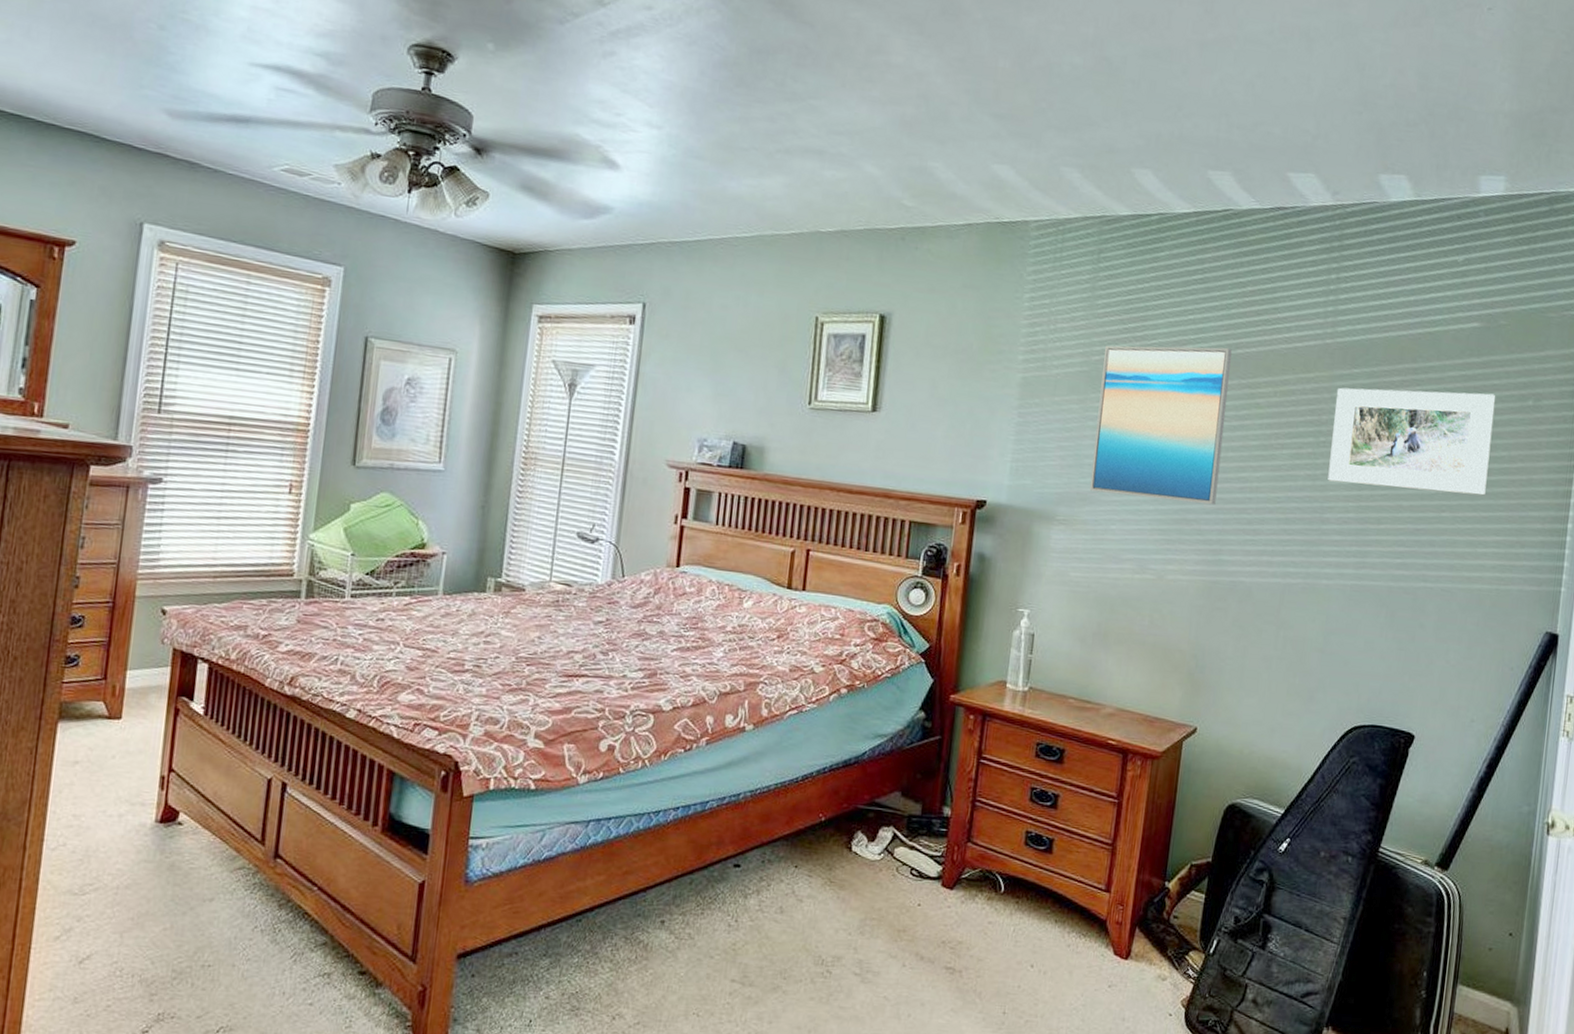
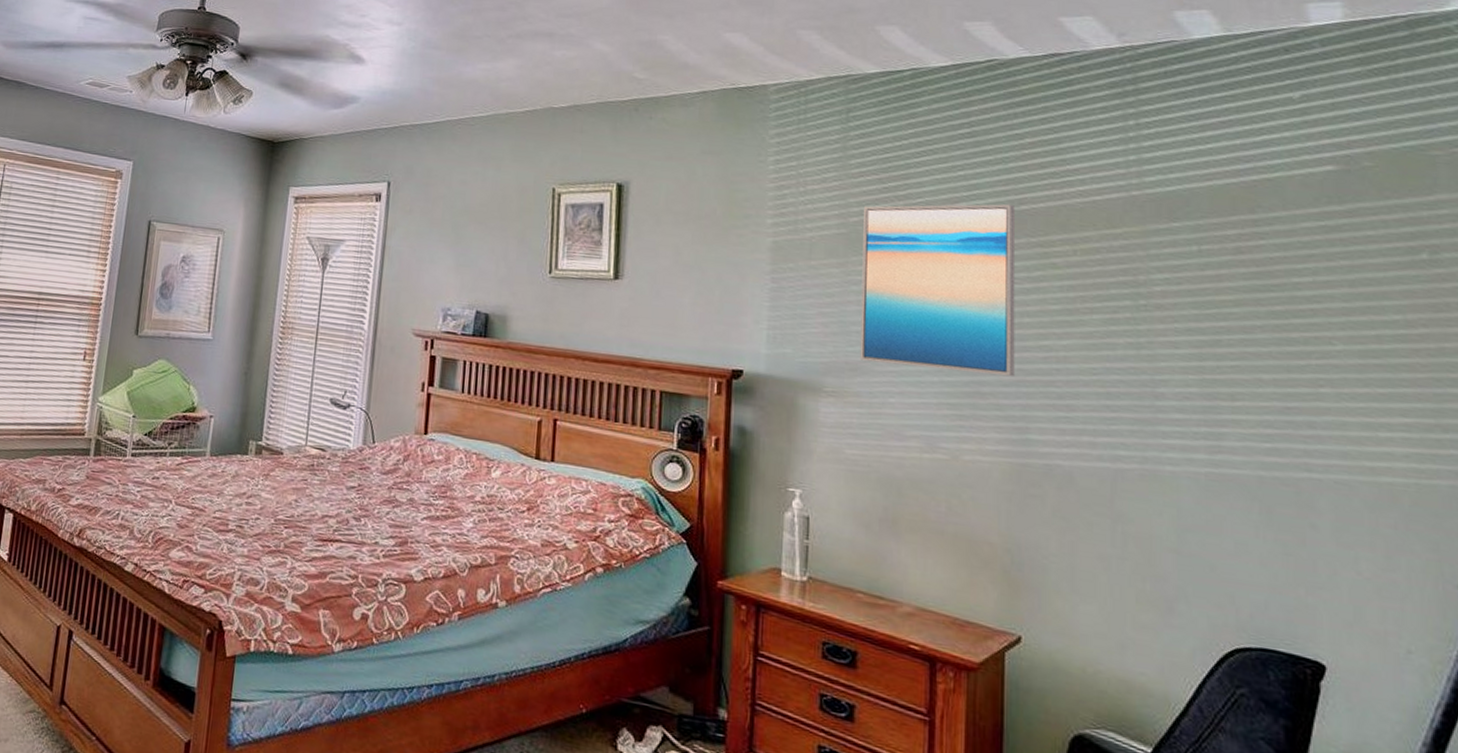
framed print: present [1328,387,1496,496] -> none [1153,243,1378,368]

